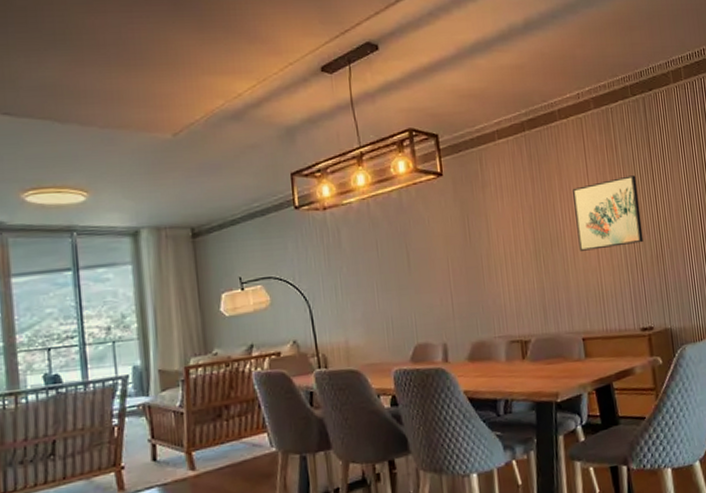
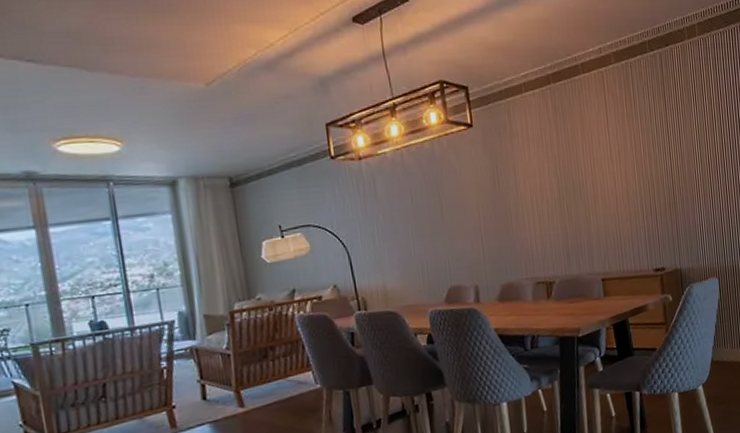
wall art: present [573,175,644,251] -> none [594,127,658,199]

